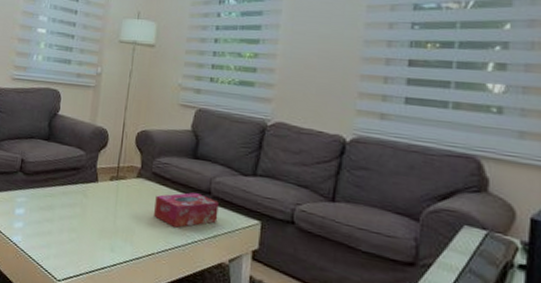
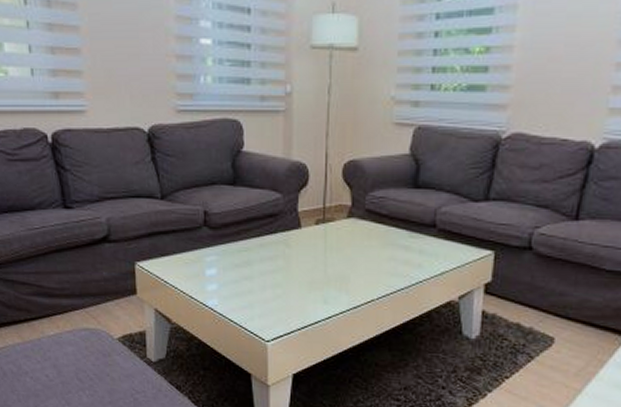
tissue box: present [154,192,219,228] -> none [371,228,446,269]

